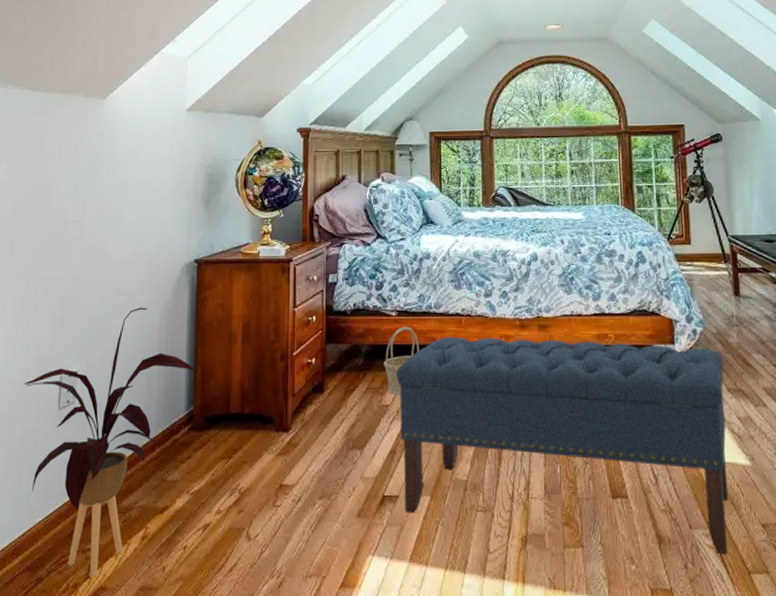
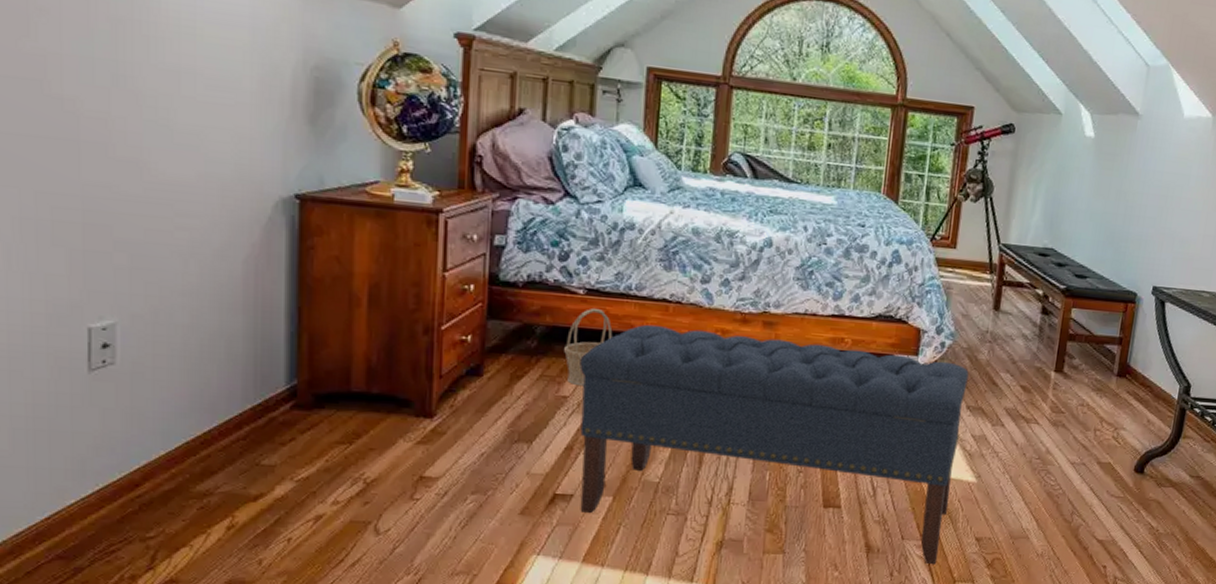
house plant: present [24,307,194,577] -> none [28,249,298,569]

